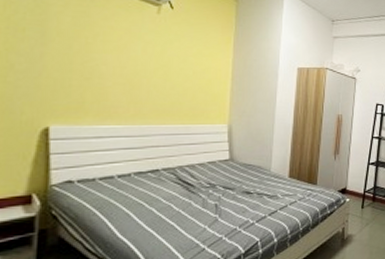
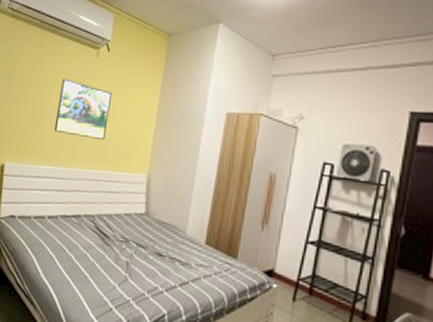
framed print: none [113,34,182,96] -> present [54,78,113,141]

